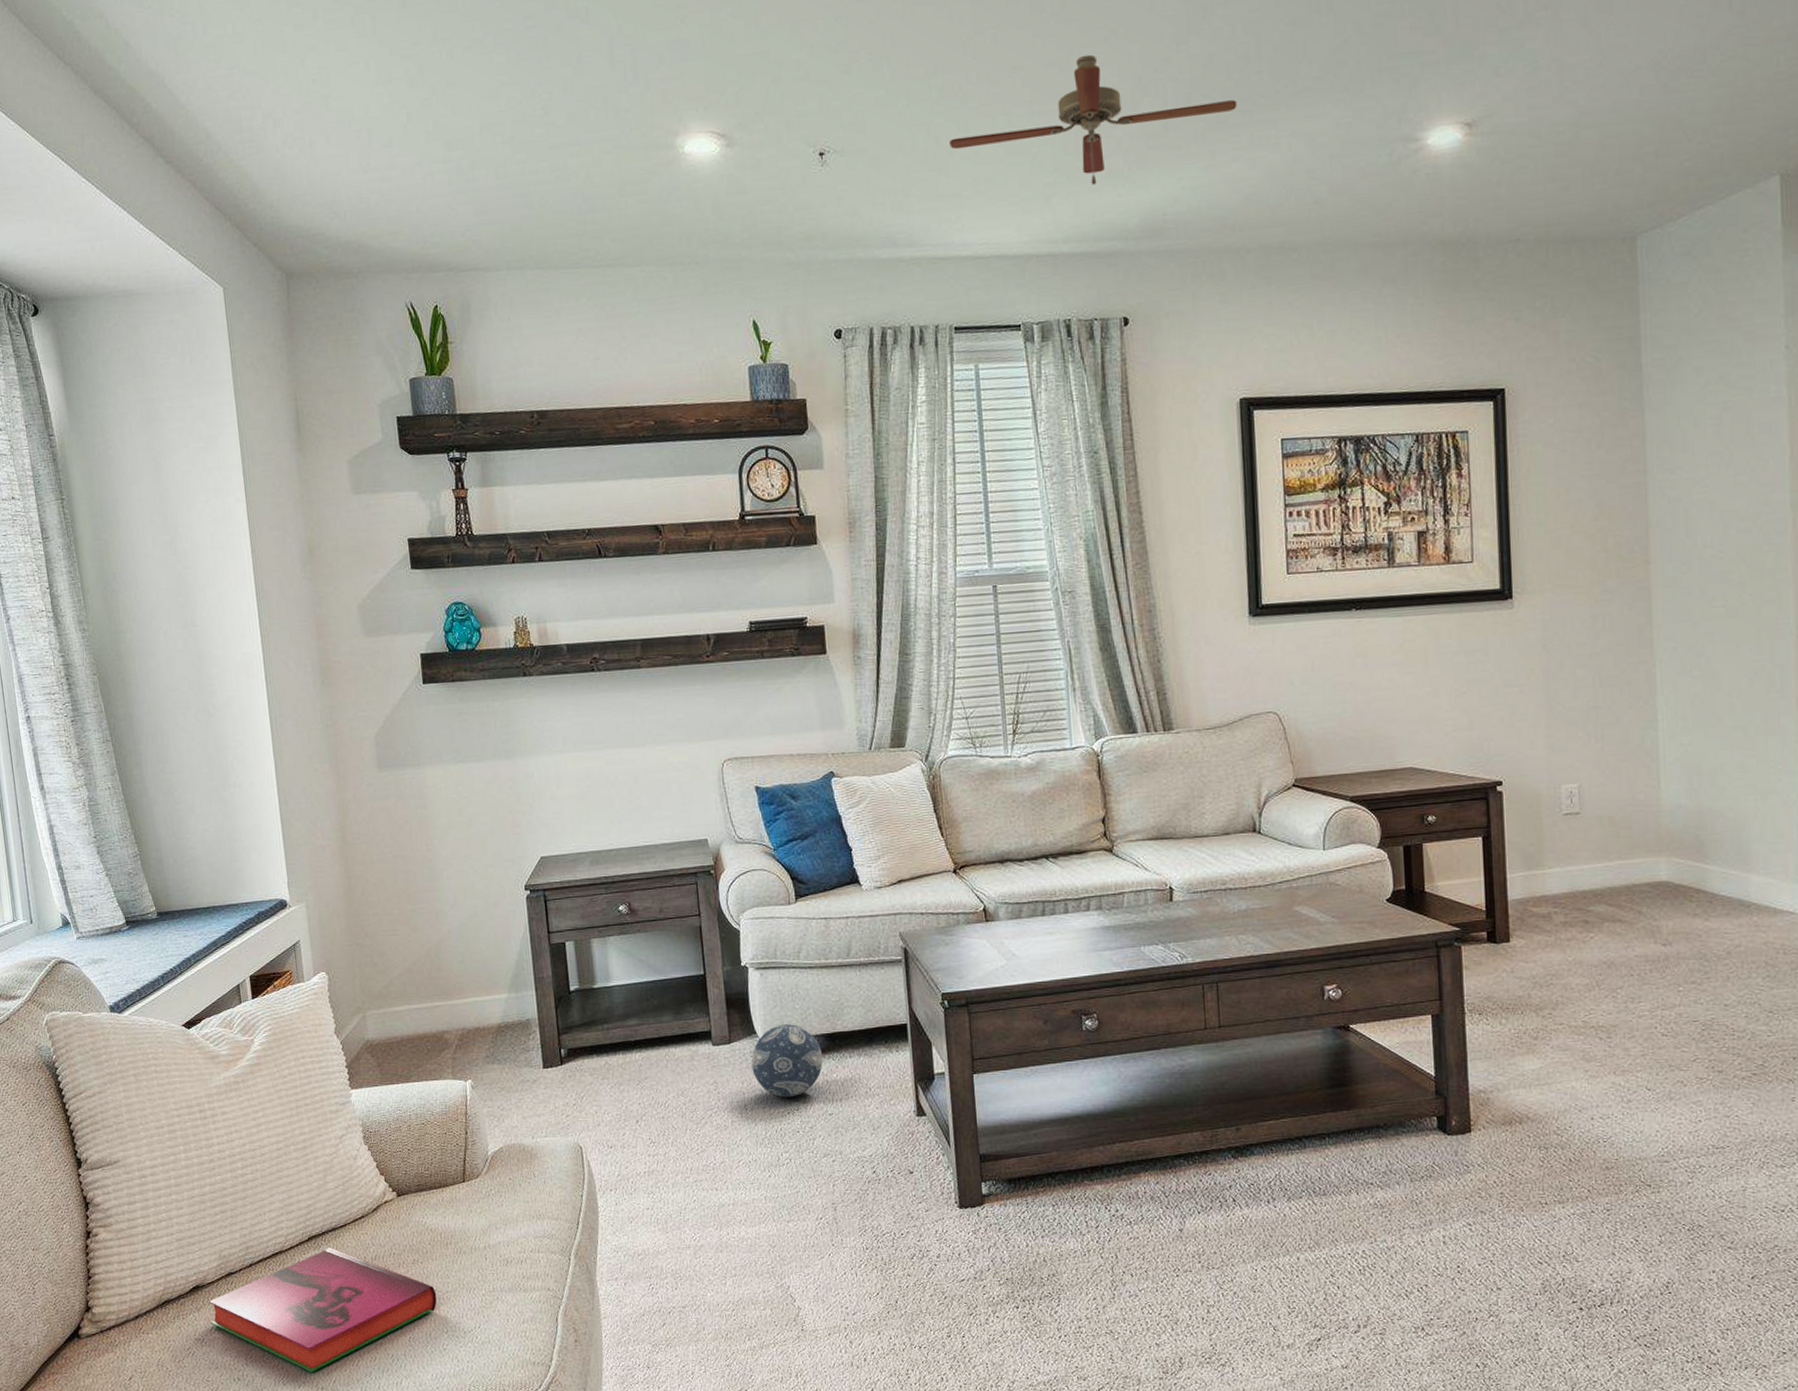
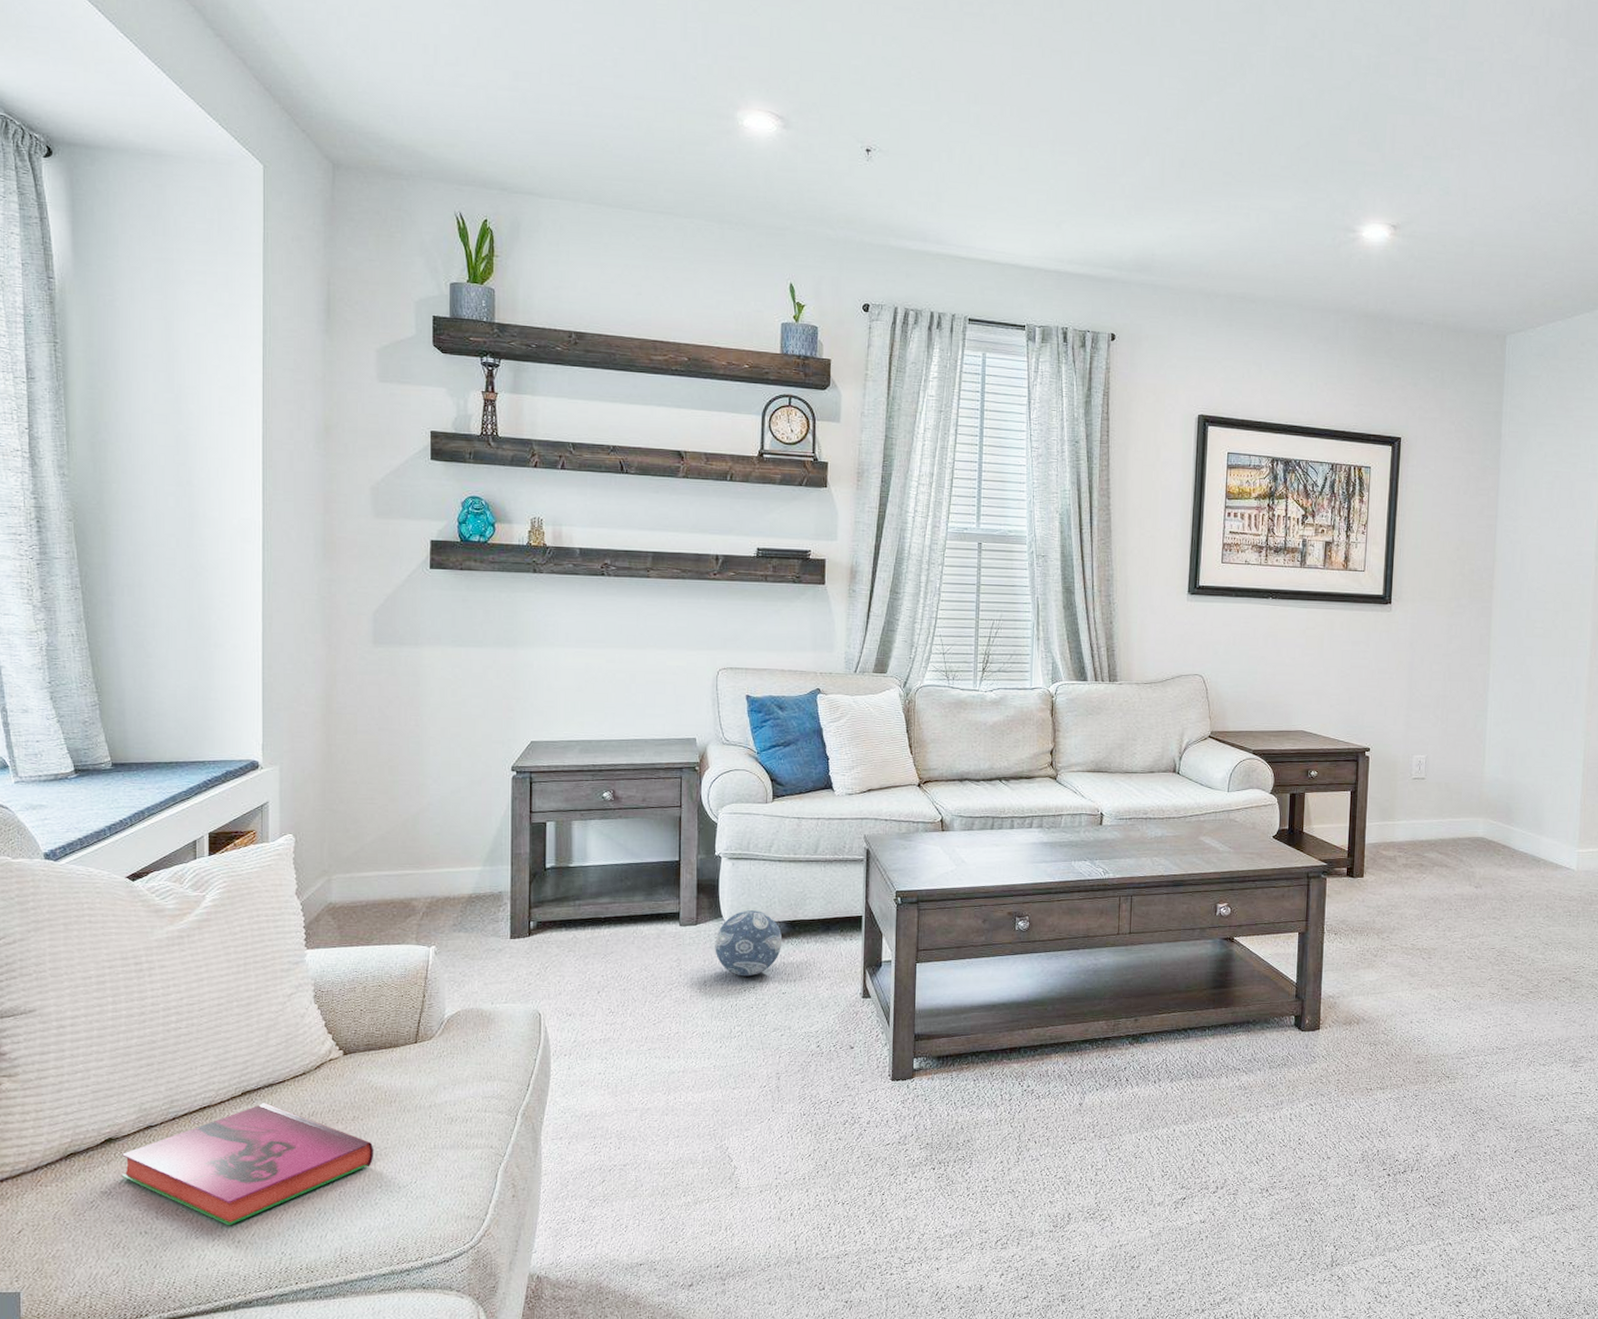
ceiling fan: present [949,54,1237,185] -> none [981,112,1220,220]

